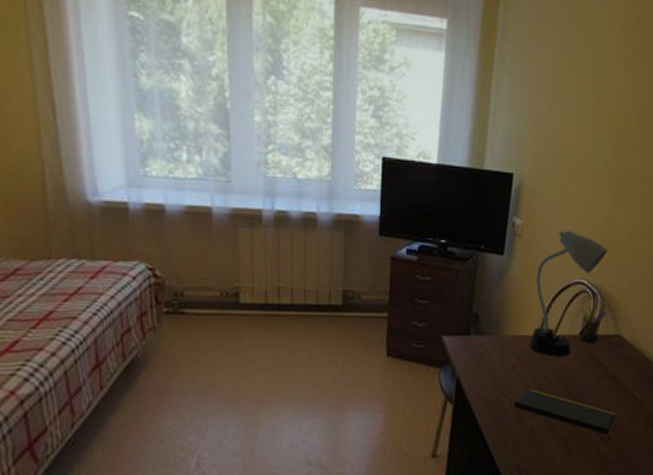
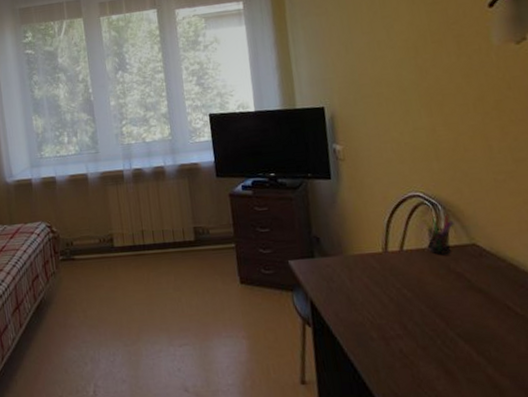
notepad: present [513,388,616,447] -> none [374,306,498,370]
desk lamp: present [528,230,608,357] -> none [367,148,437,273]

